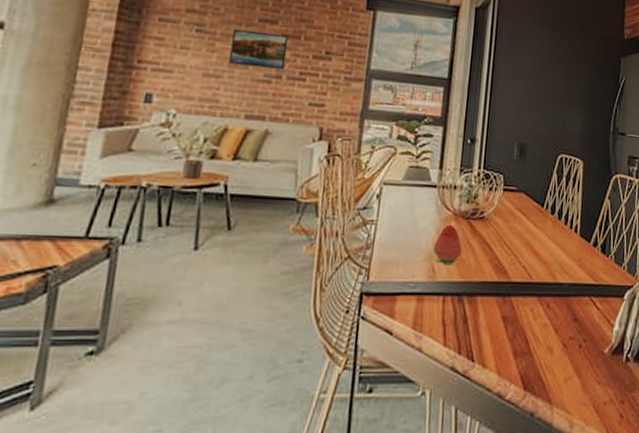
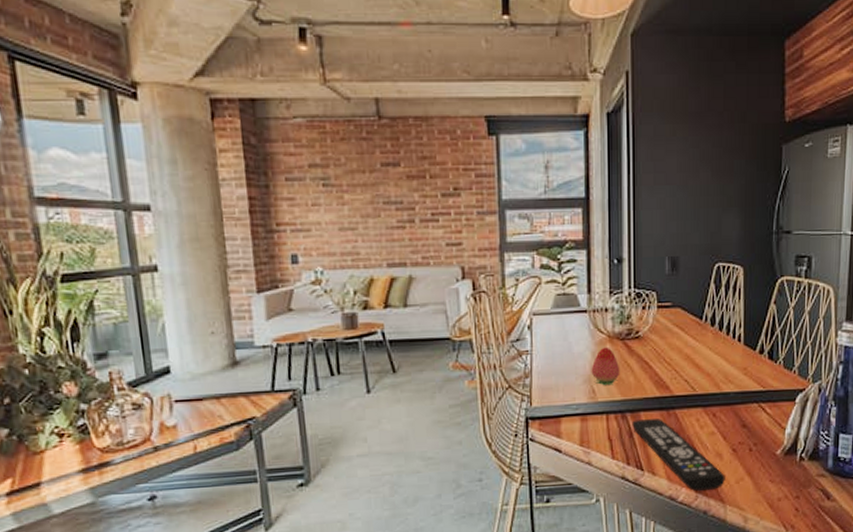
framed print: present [229,28,289,70] -> none [359,176,416,215]
remote control: none [467,305,555,390] -> present [632,419,725,492]

